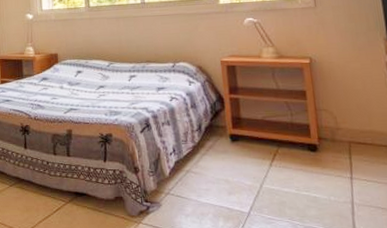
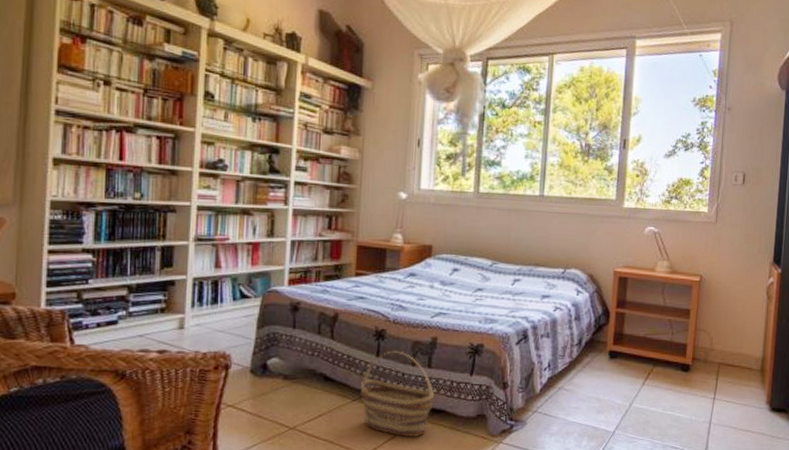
basket: none [15,142,76,218] -> present [361,350,435,438]

